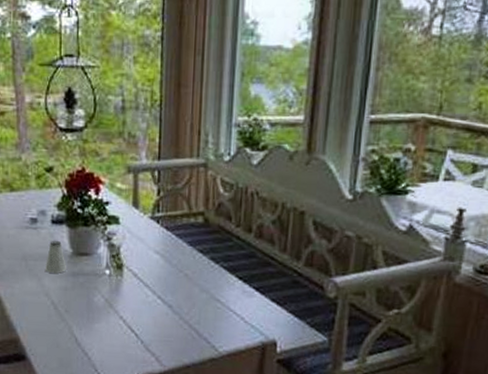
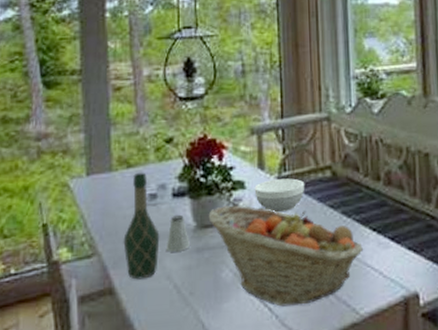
wine bottle: none [7,197,40,293] -> present [123,172,160,280]
fruit basket: none [84,237,229,336] -> present [208,205,364,307]
bowl: none [128,218,177,251] -> present [254,178,305,213]

